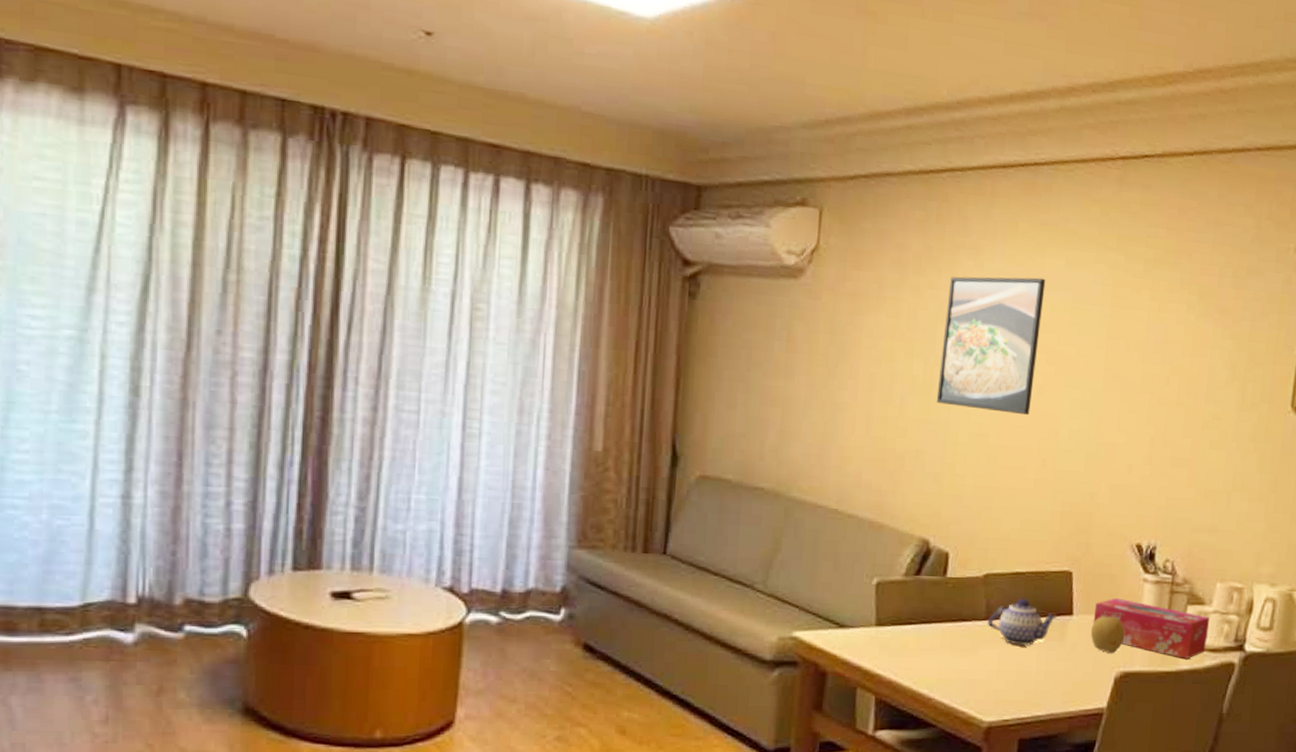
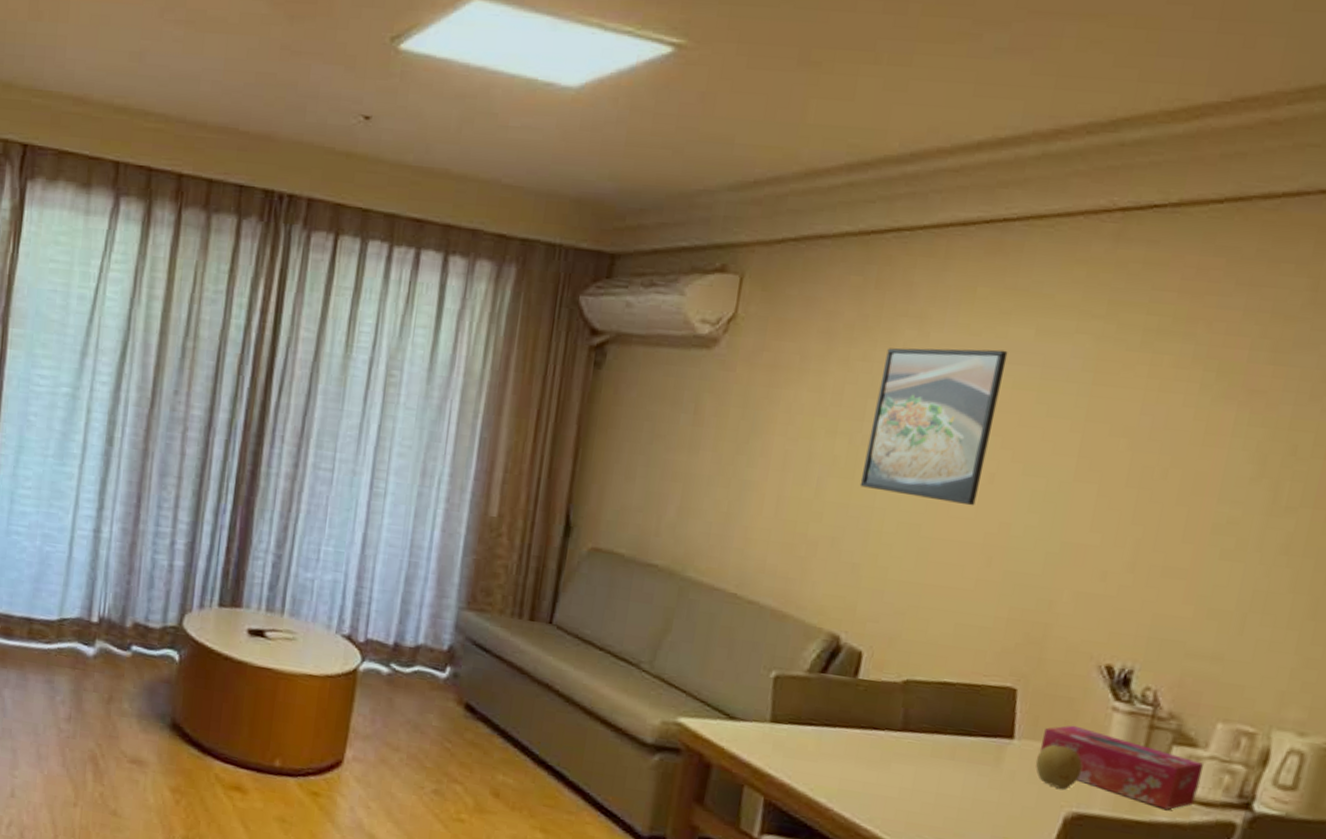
teapot: present [987,598,1058,647] -> none [903,711,993,767]

